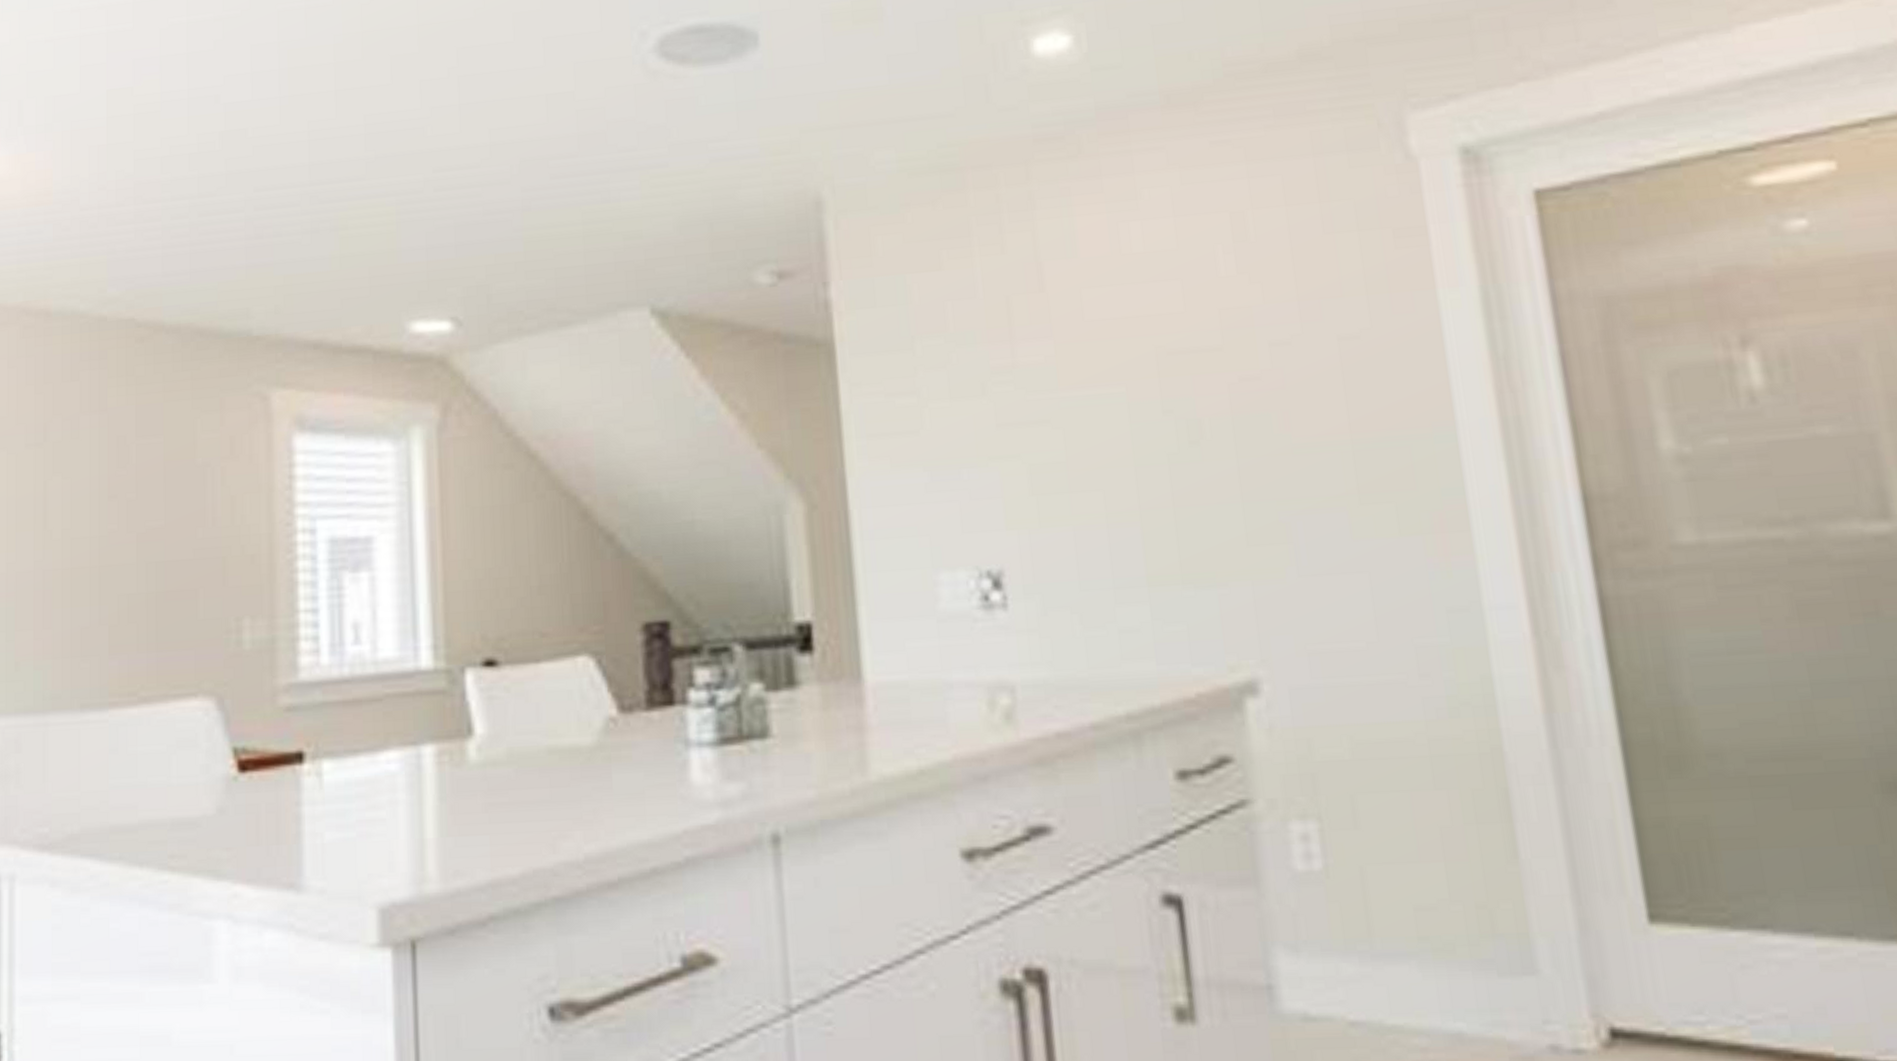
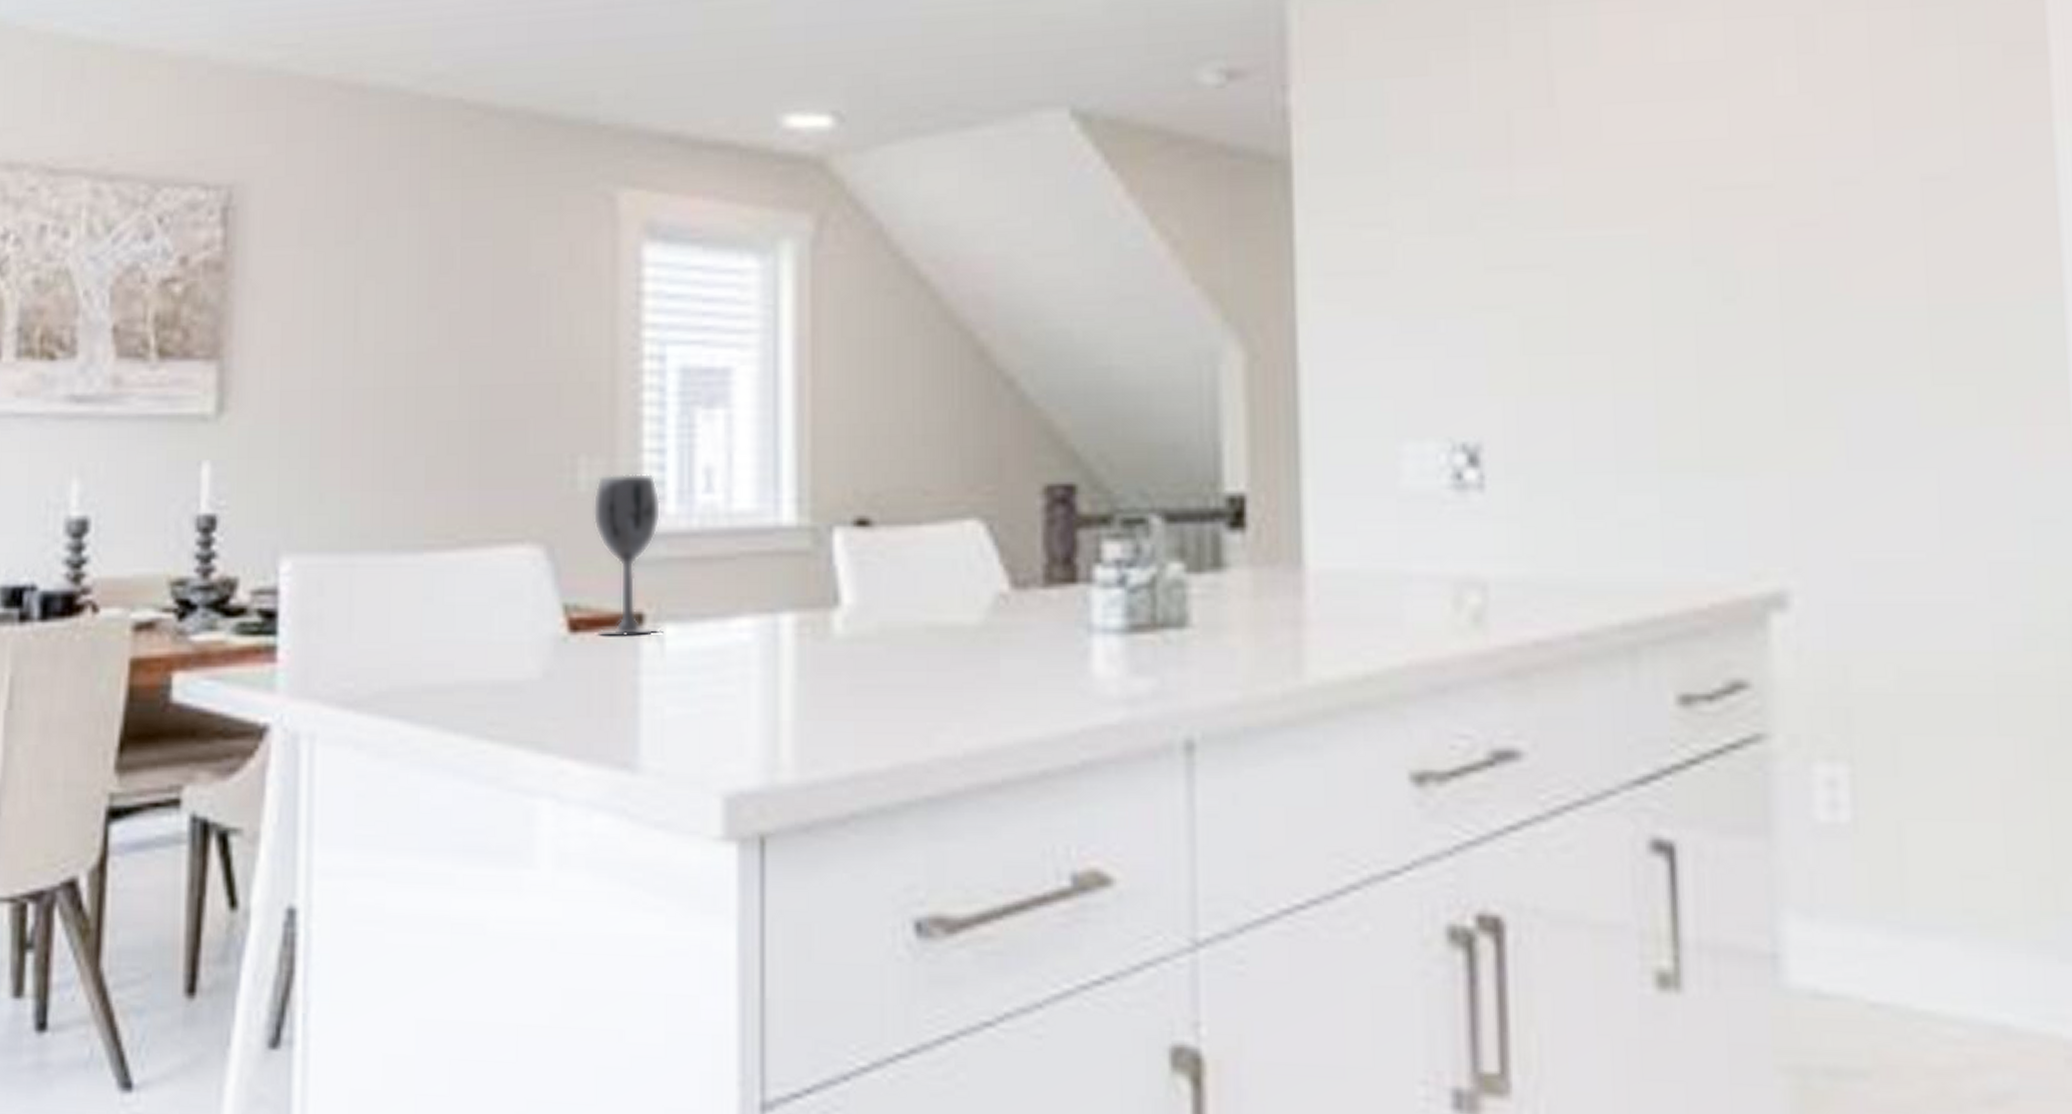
wine glass: none [256,631,317,775] -> present [592,474,662,637]

